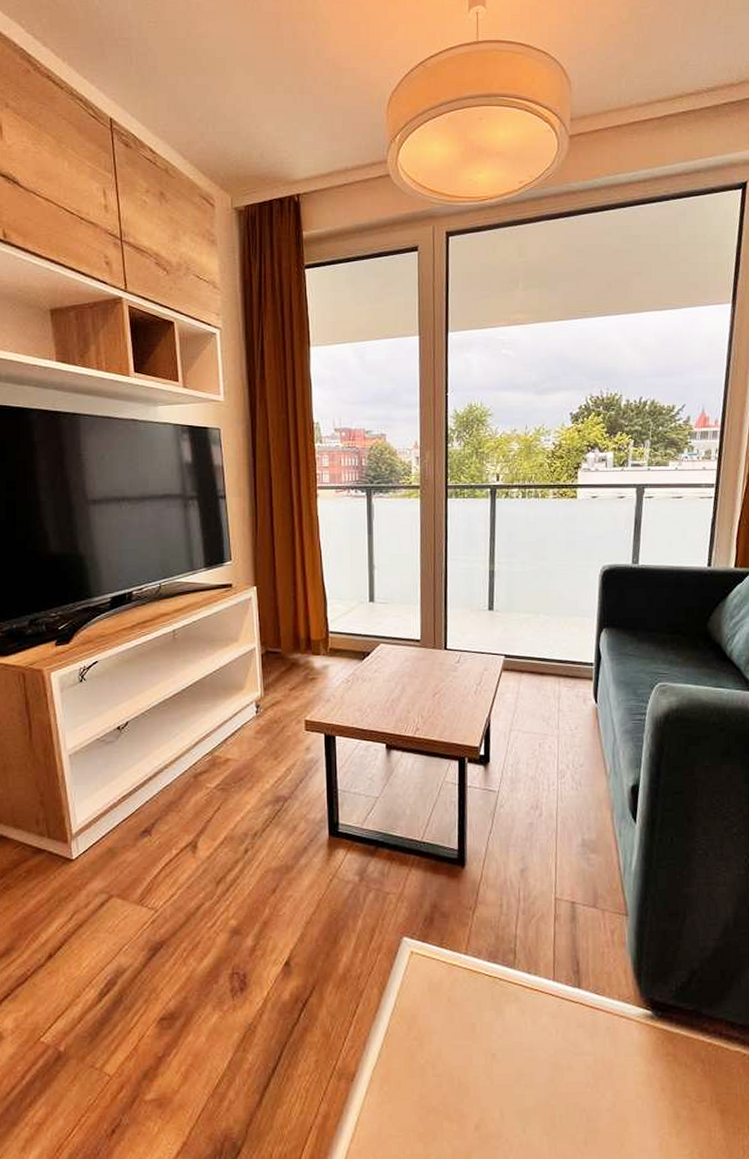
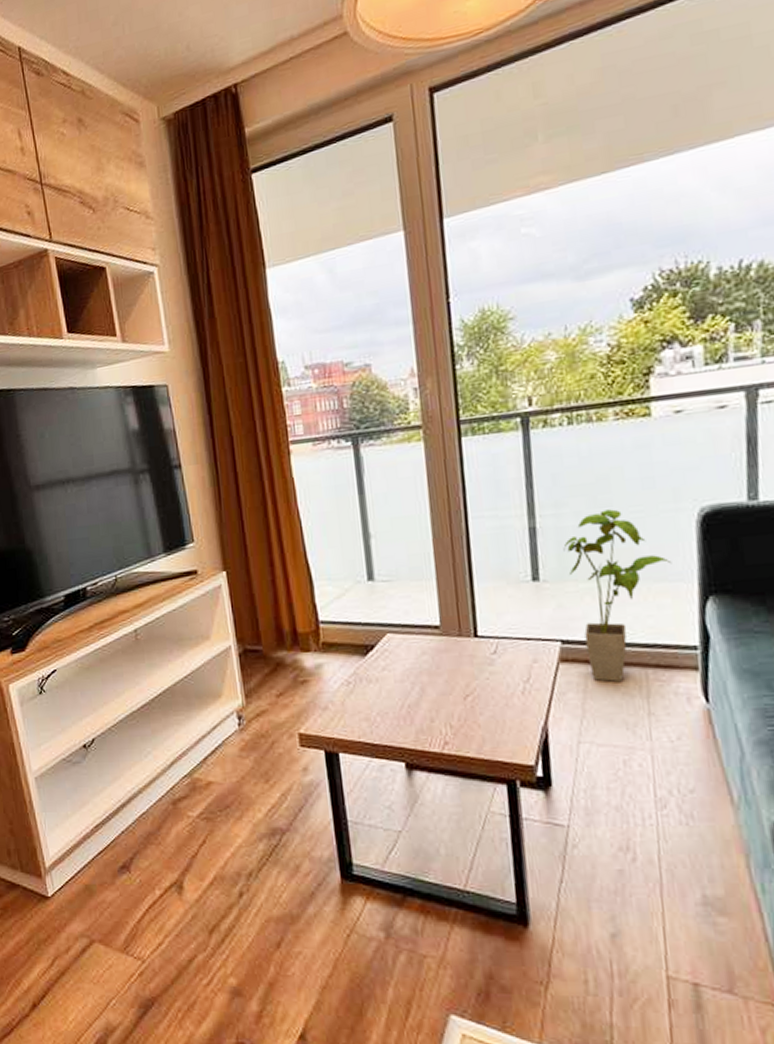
house plant: none [512,562,582,686] -> present [563,509,672,682]

